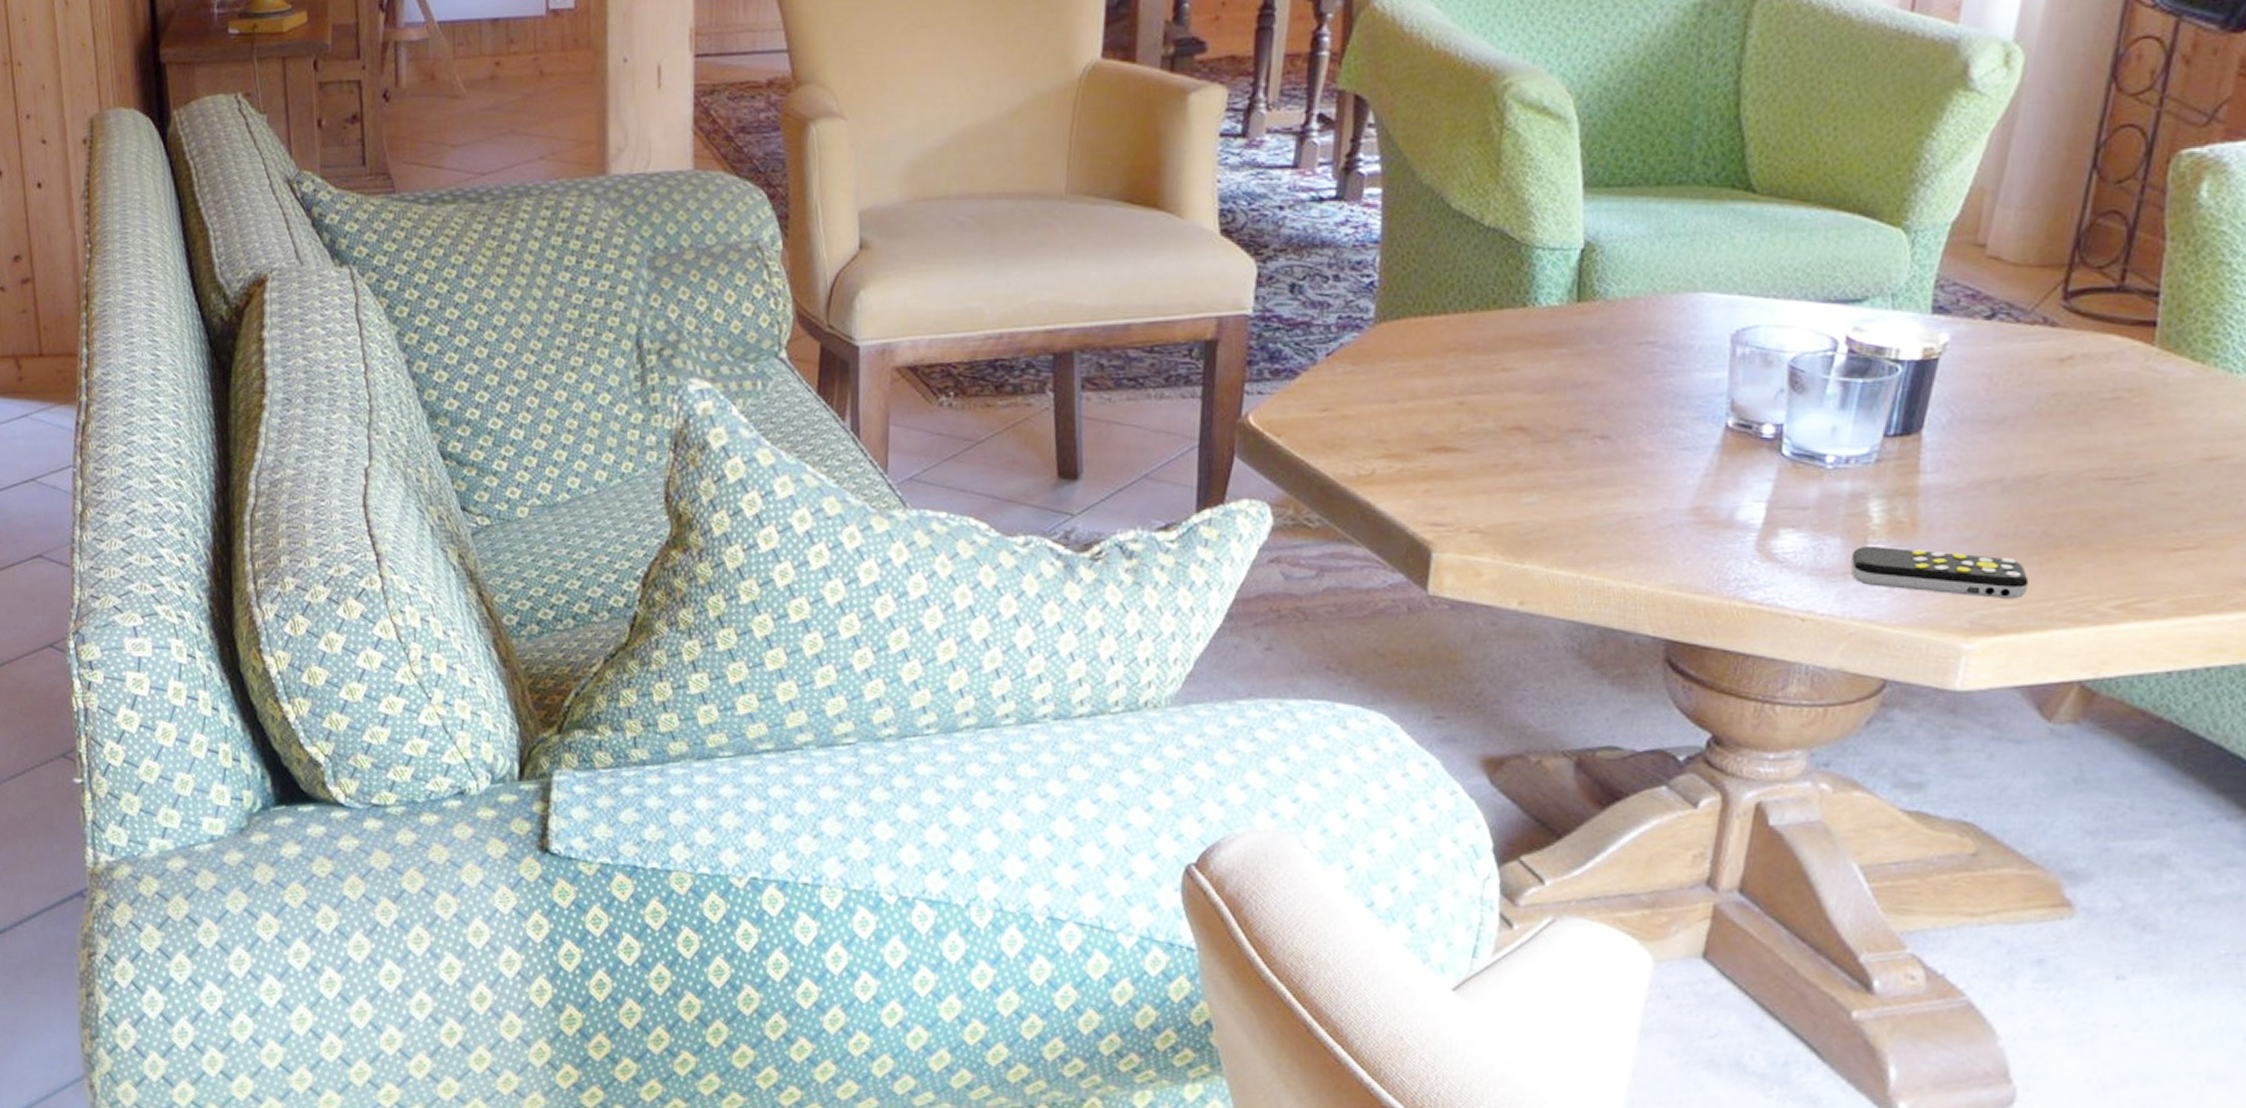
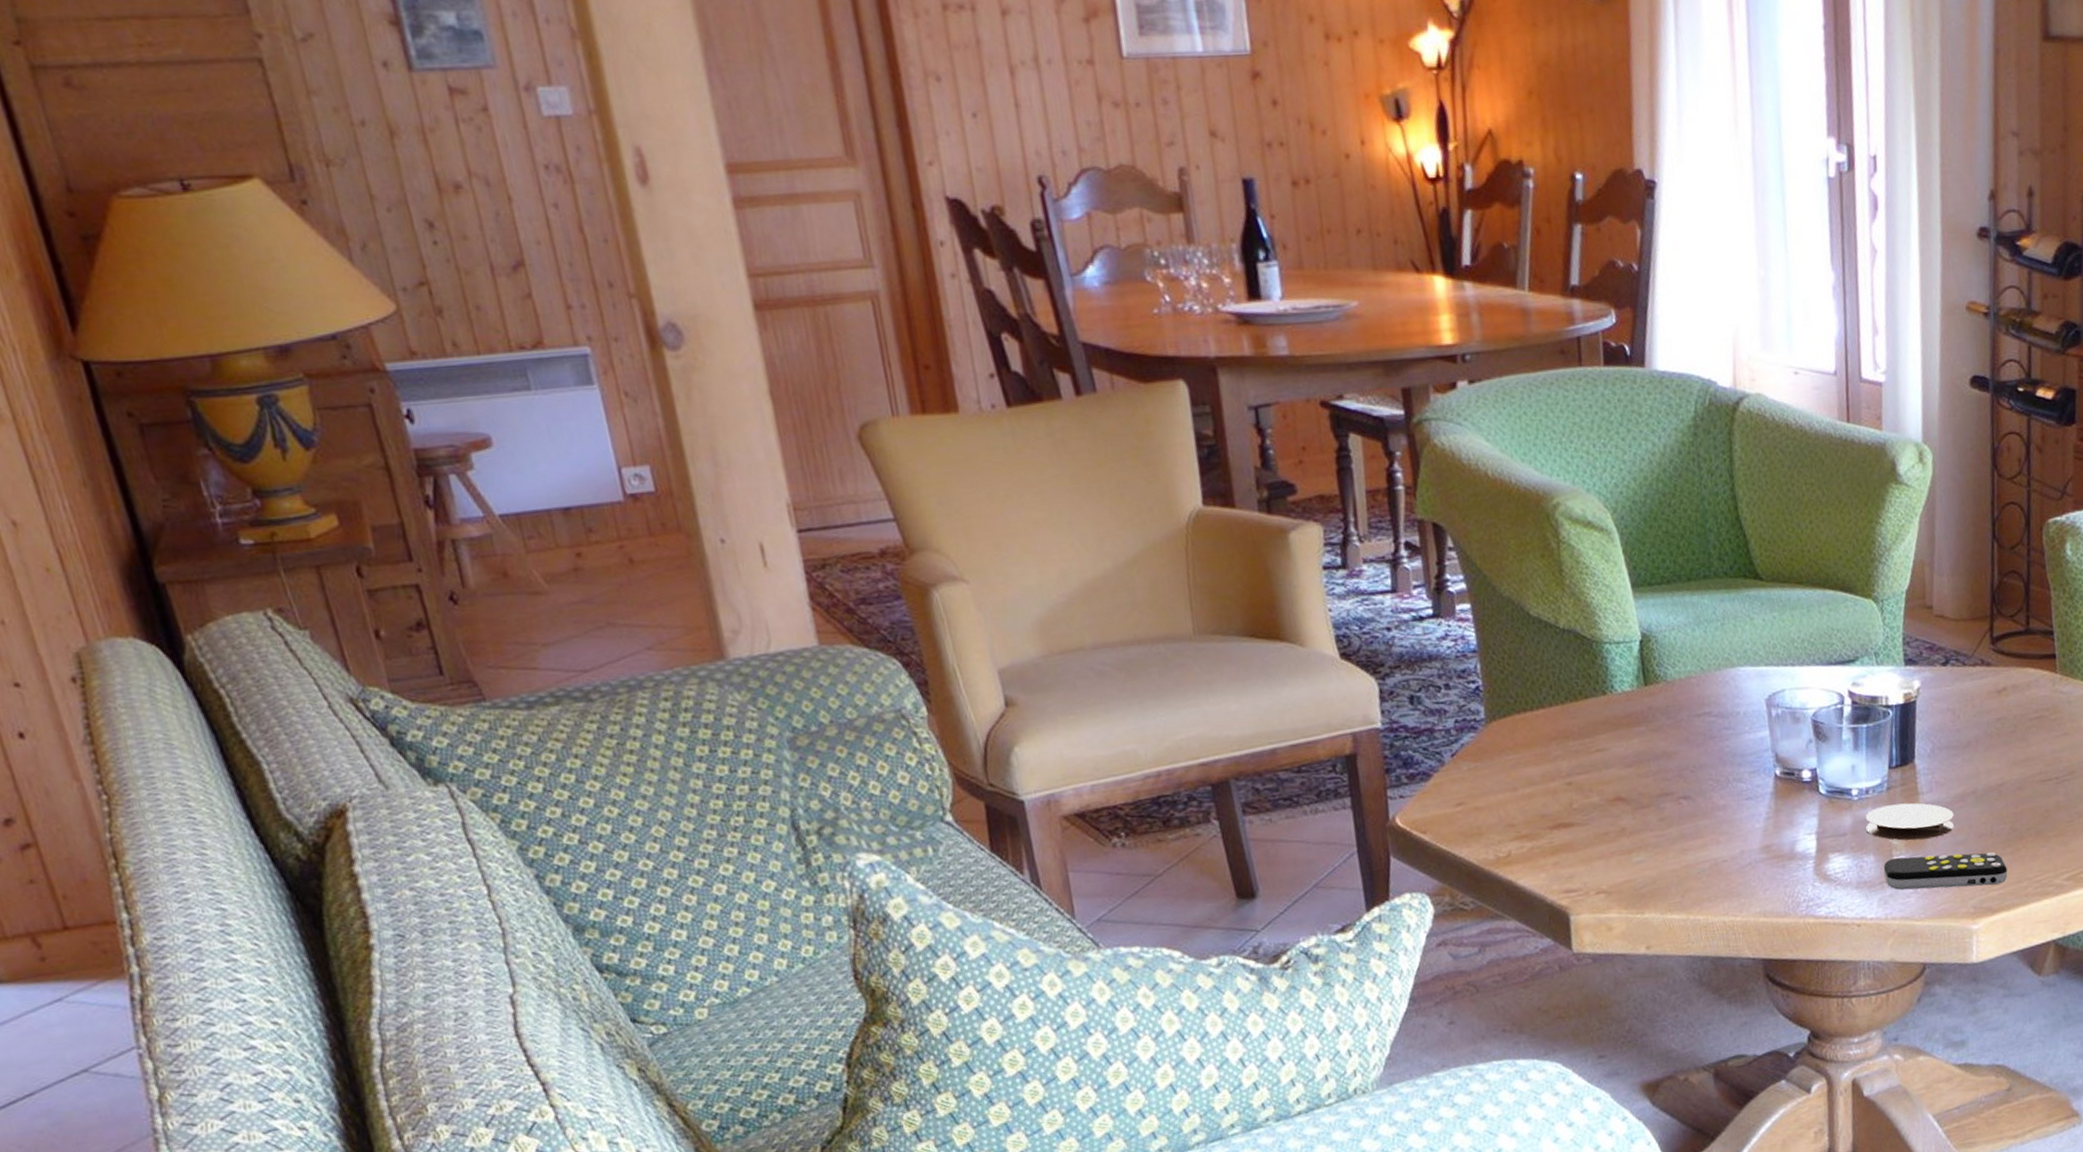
coaster: none [1837,481,1965,529] -> present [1865,803,1954,841]

